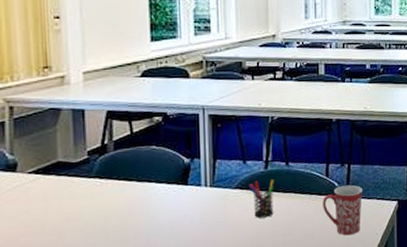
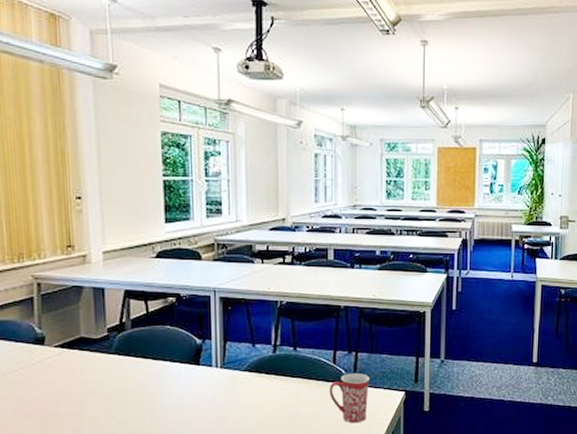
pen holder: present [248,180,274,218] -> none [257,364,282,401]

